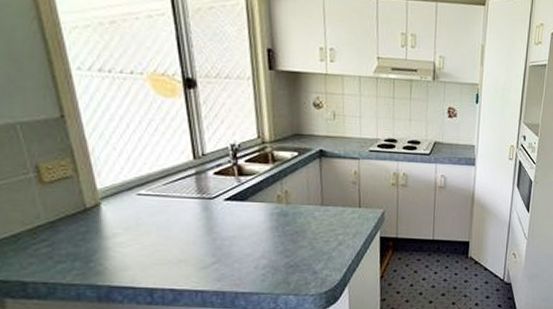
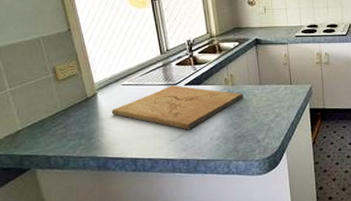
cutting board: none [120,199,300,256] -> present [111,85,244,130]

